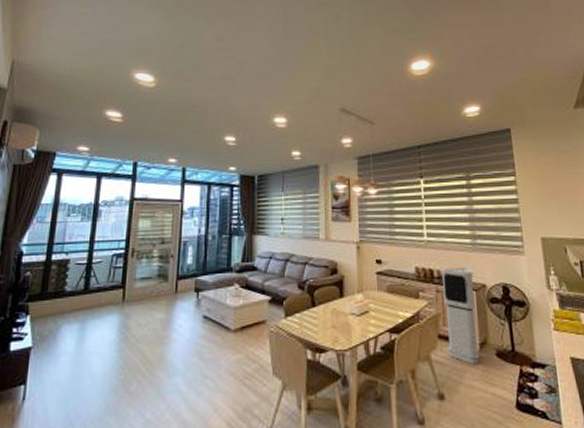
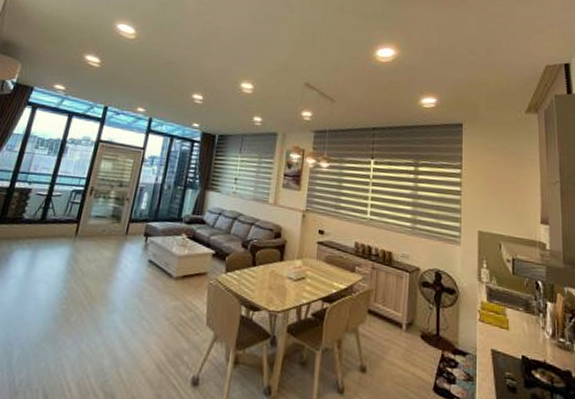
air purifier: present [442,267,480,364] -> none [375,247,408,343]

